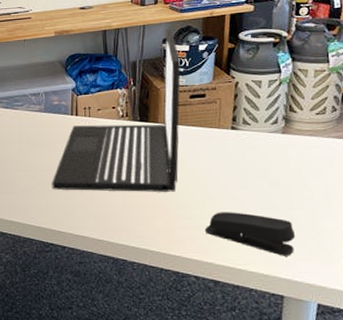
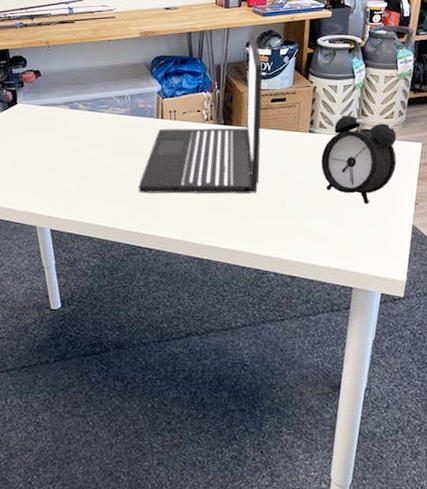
stapler: present [204,212,295,256] -> none [283,211,363,251]
alarm clock: none [245,109,331,206] -> present [321,113,397,204]

